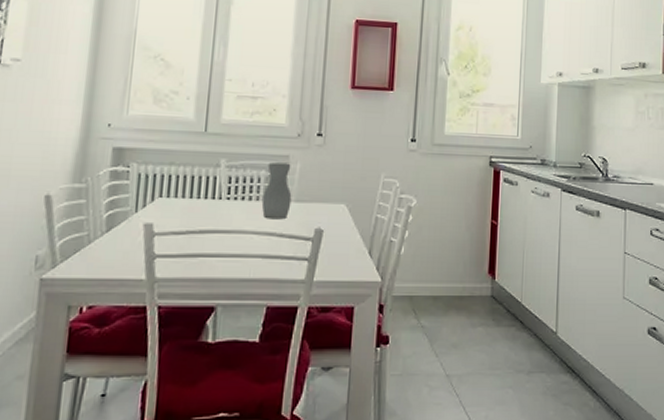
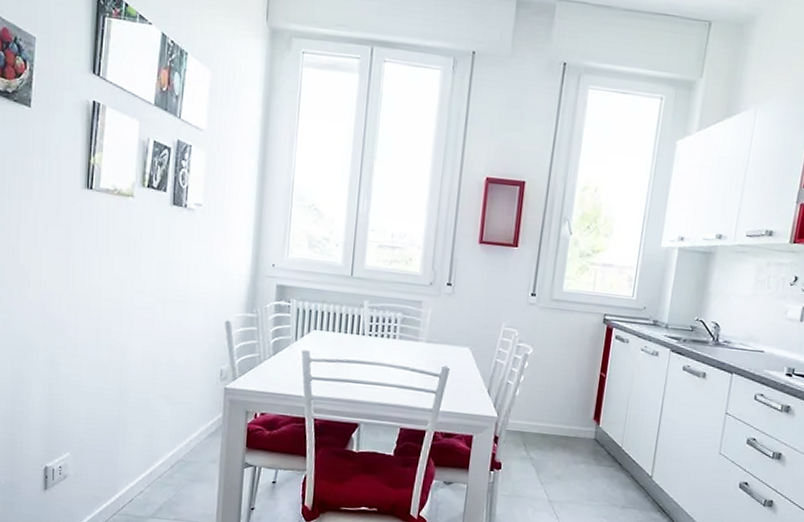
vase: present [261,162,292,220] -> none [397,306,424,357]

